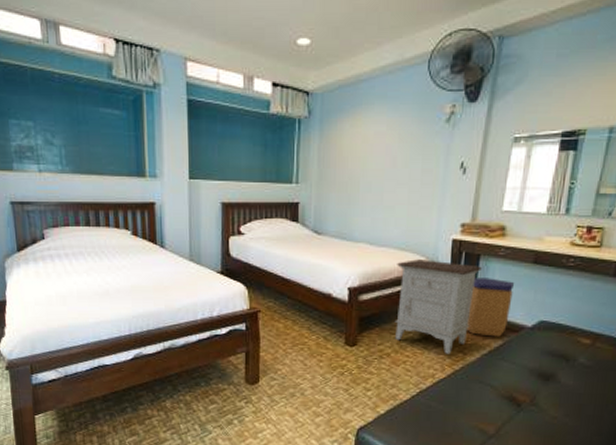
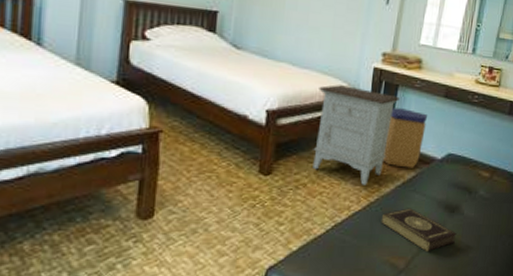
book: none [467,376,553,420] -> present [381,208,457,252]

